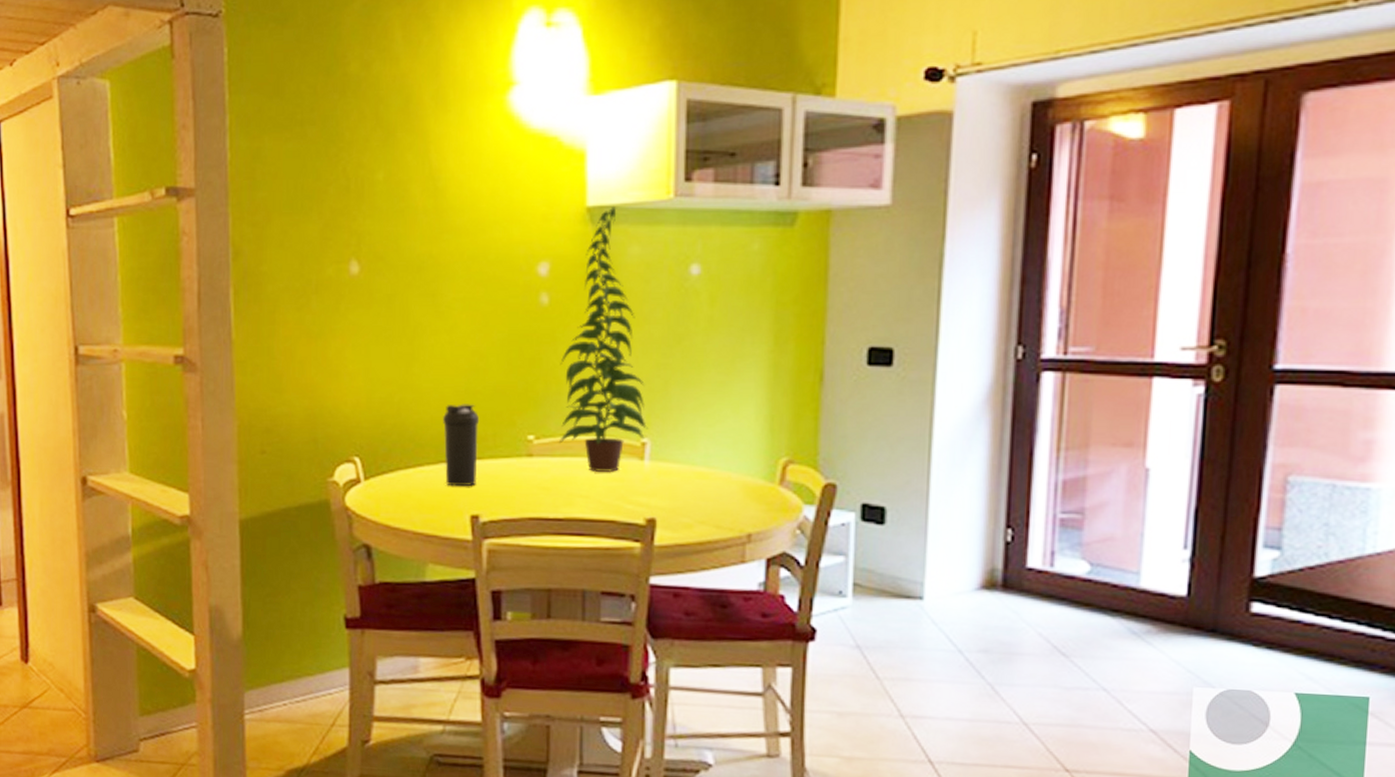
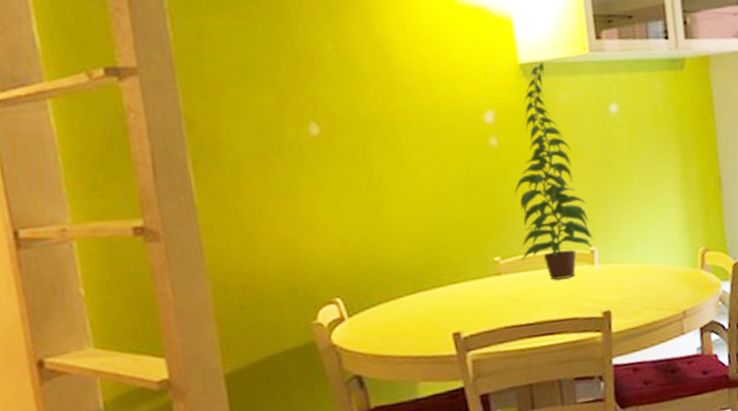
water bottle: present [443,404,480,487] -> none [416,237,455,311]

